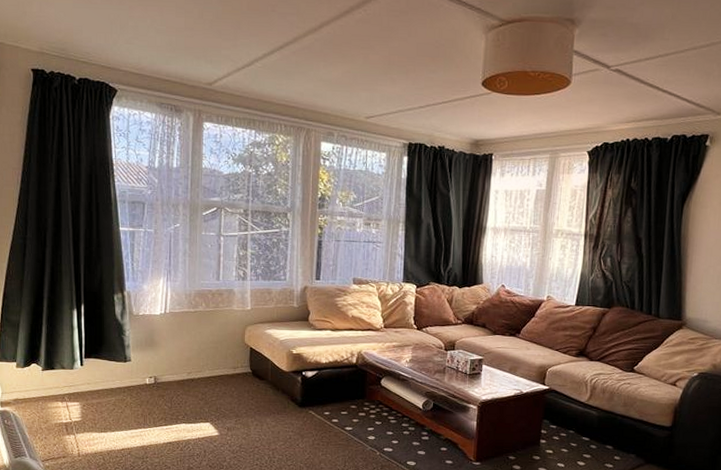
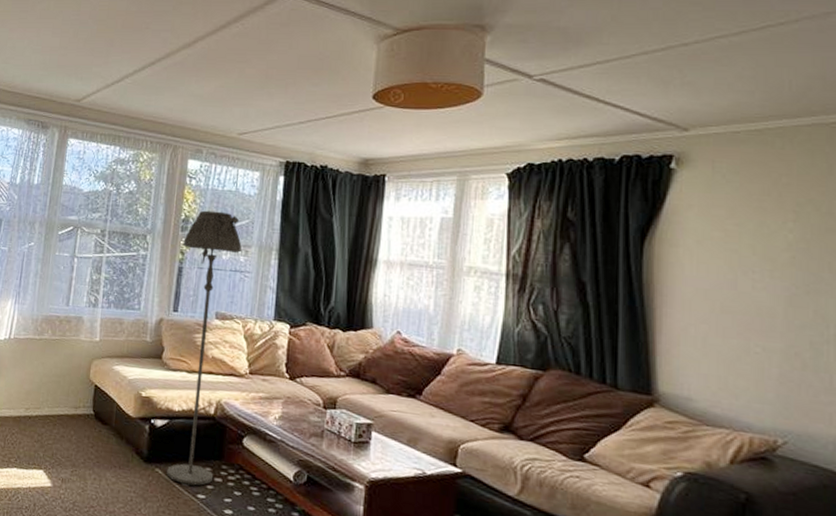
floor lamp: none [319,189,373,421] -> present [167,210,242,486]

